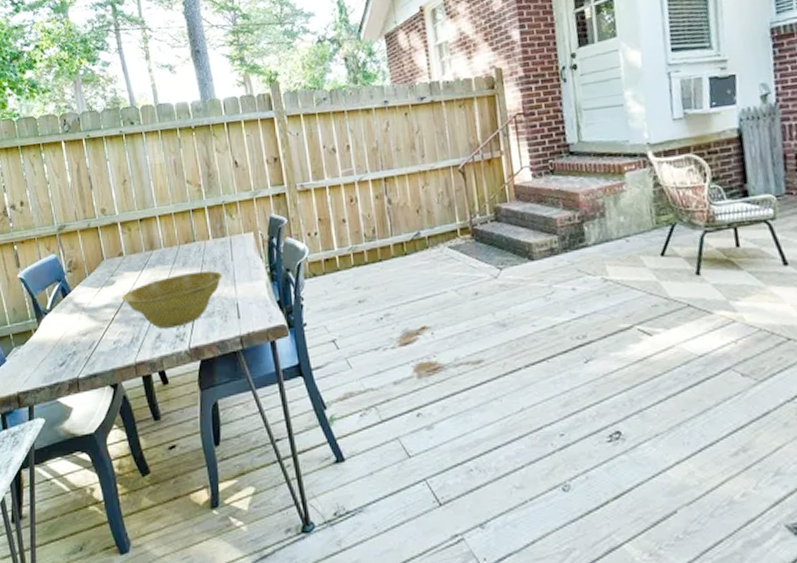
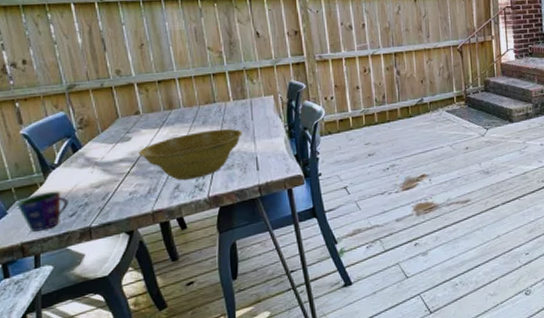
cup: none [14,338,59,381] -> present [17,191,69,232]

